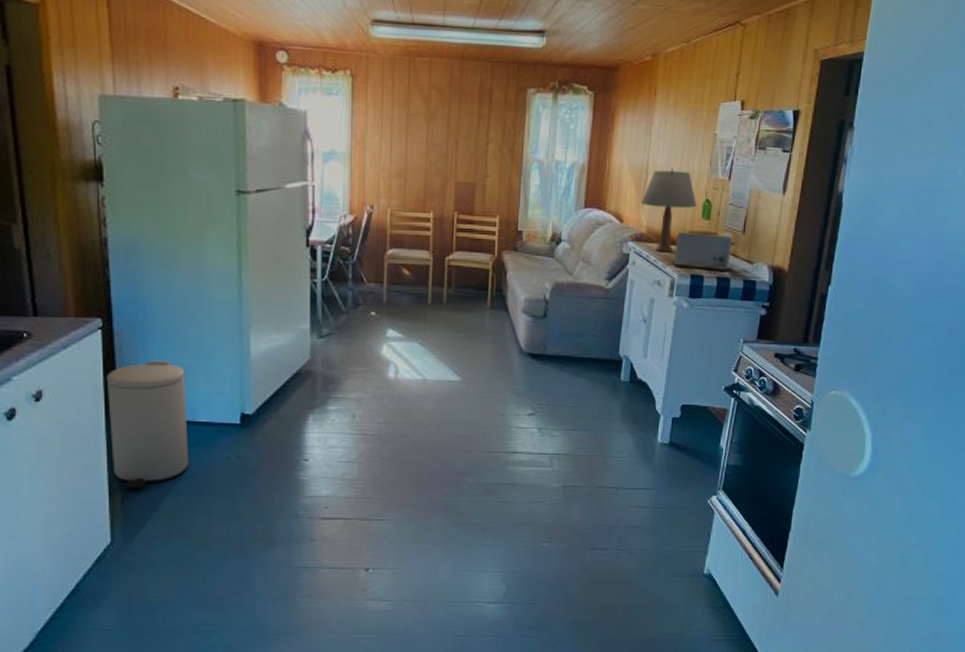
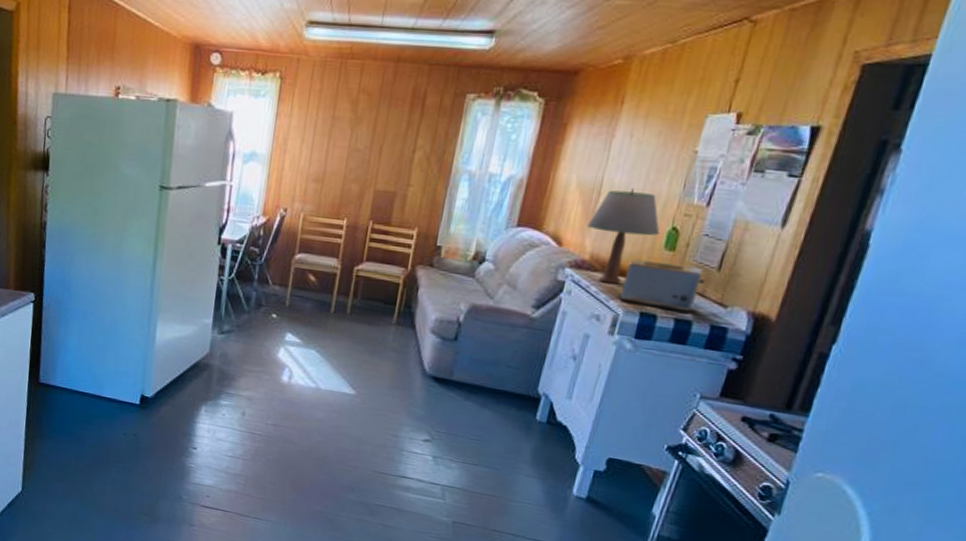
pedal bin: present [106,360,188,489] -> none [30,335,98,449]

